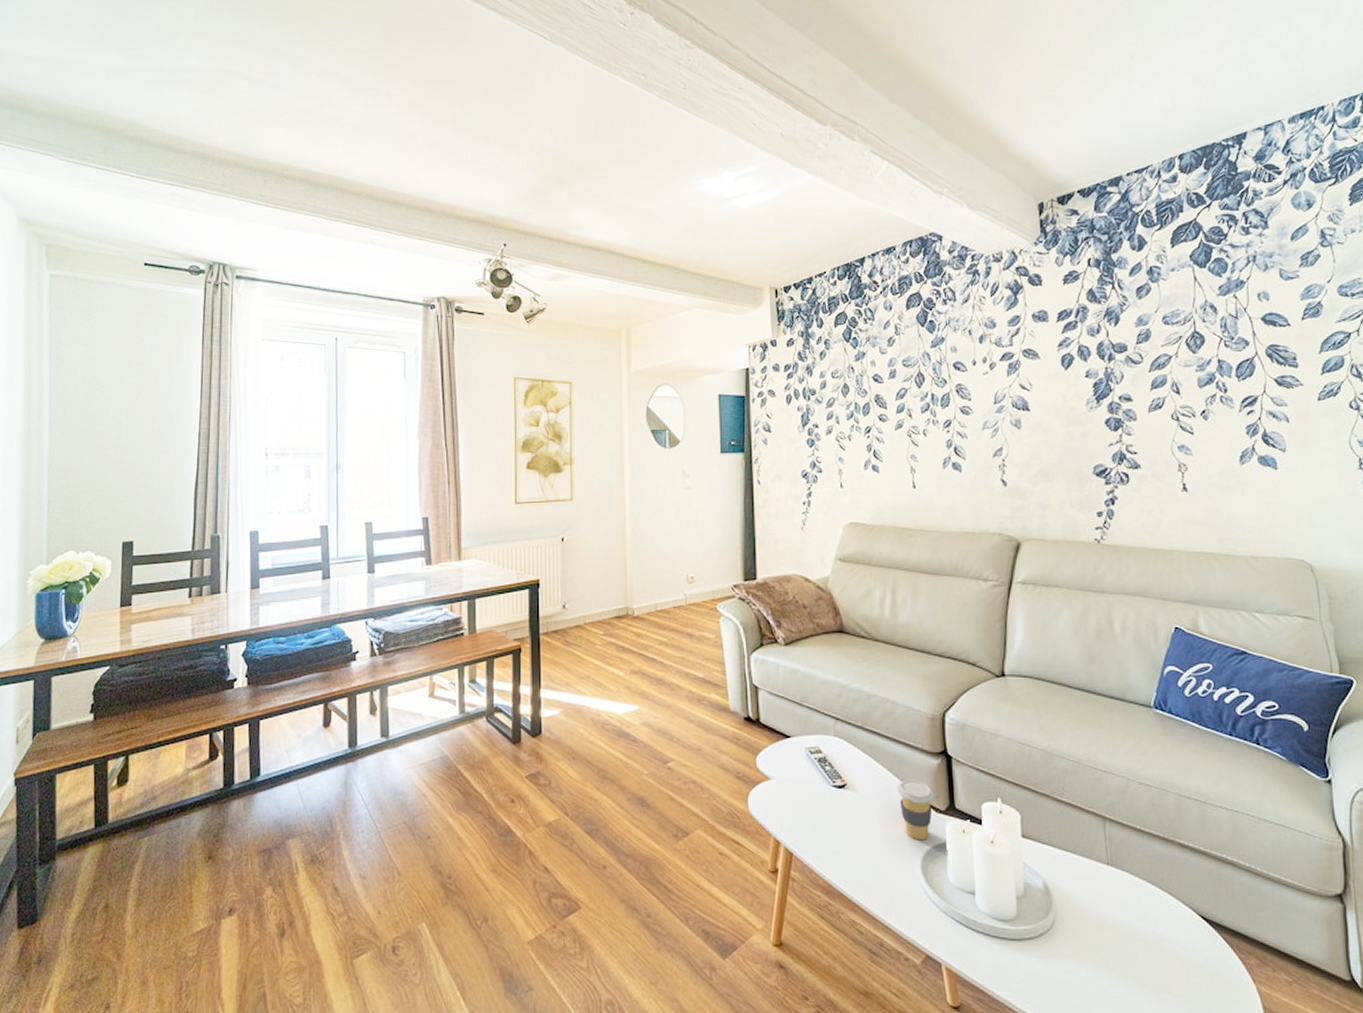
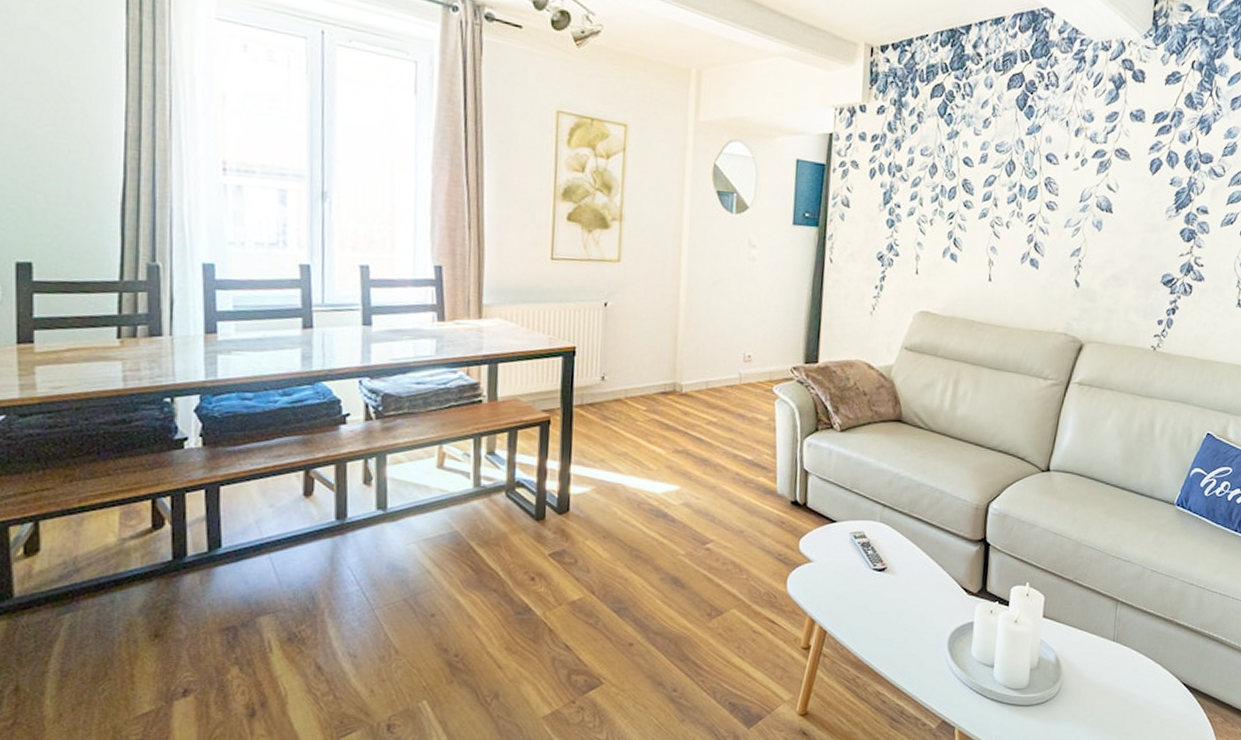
coffee cup: present [896,779,934,841] -> none [934,564,968,620]

